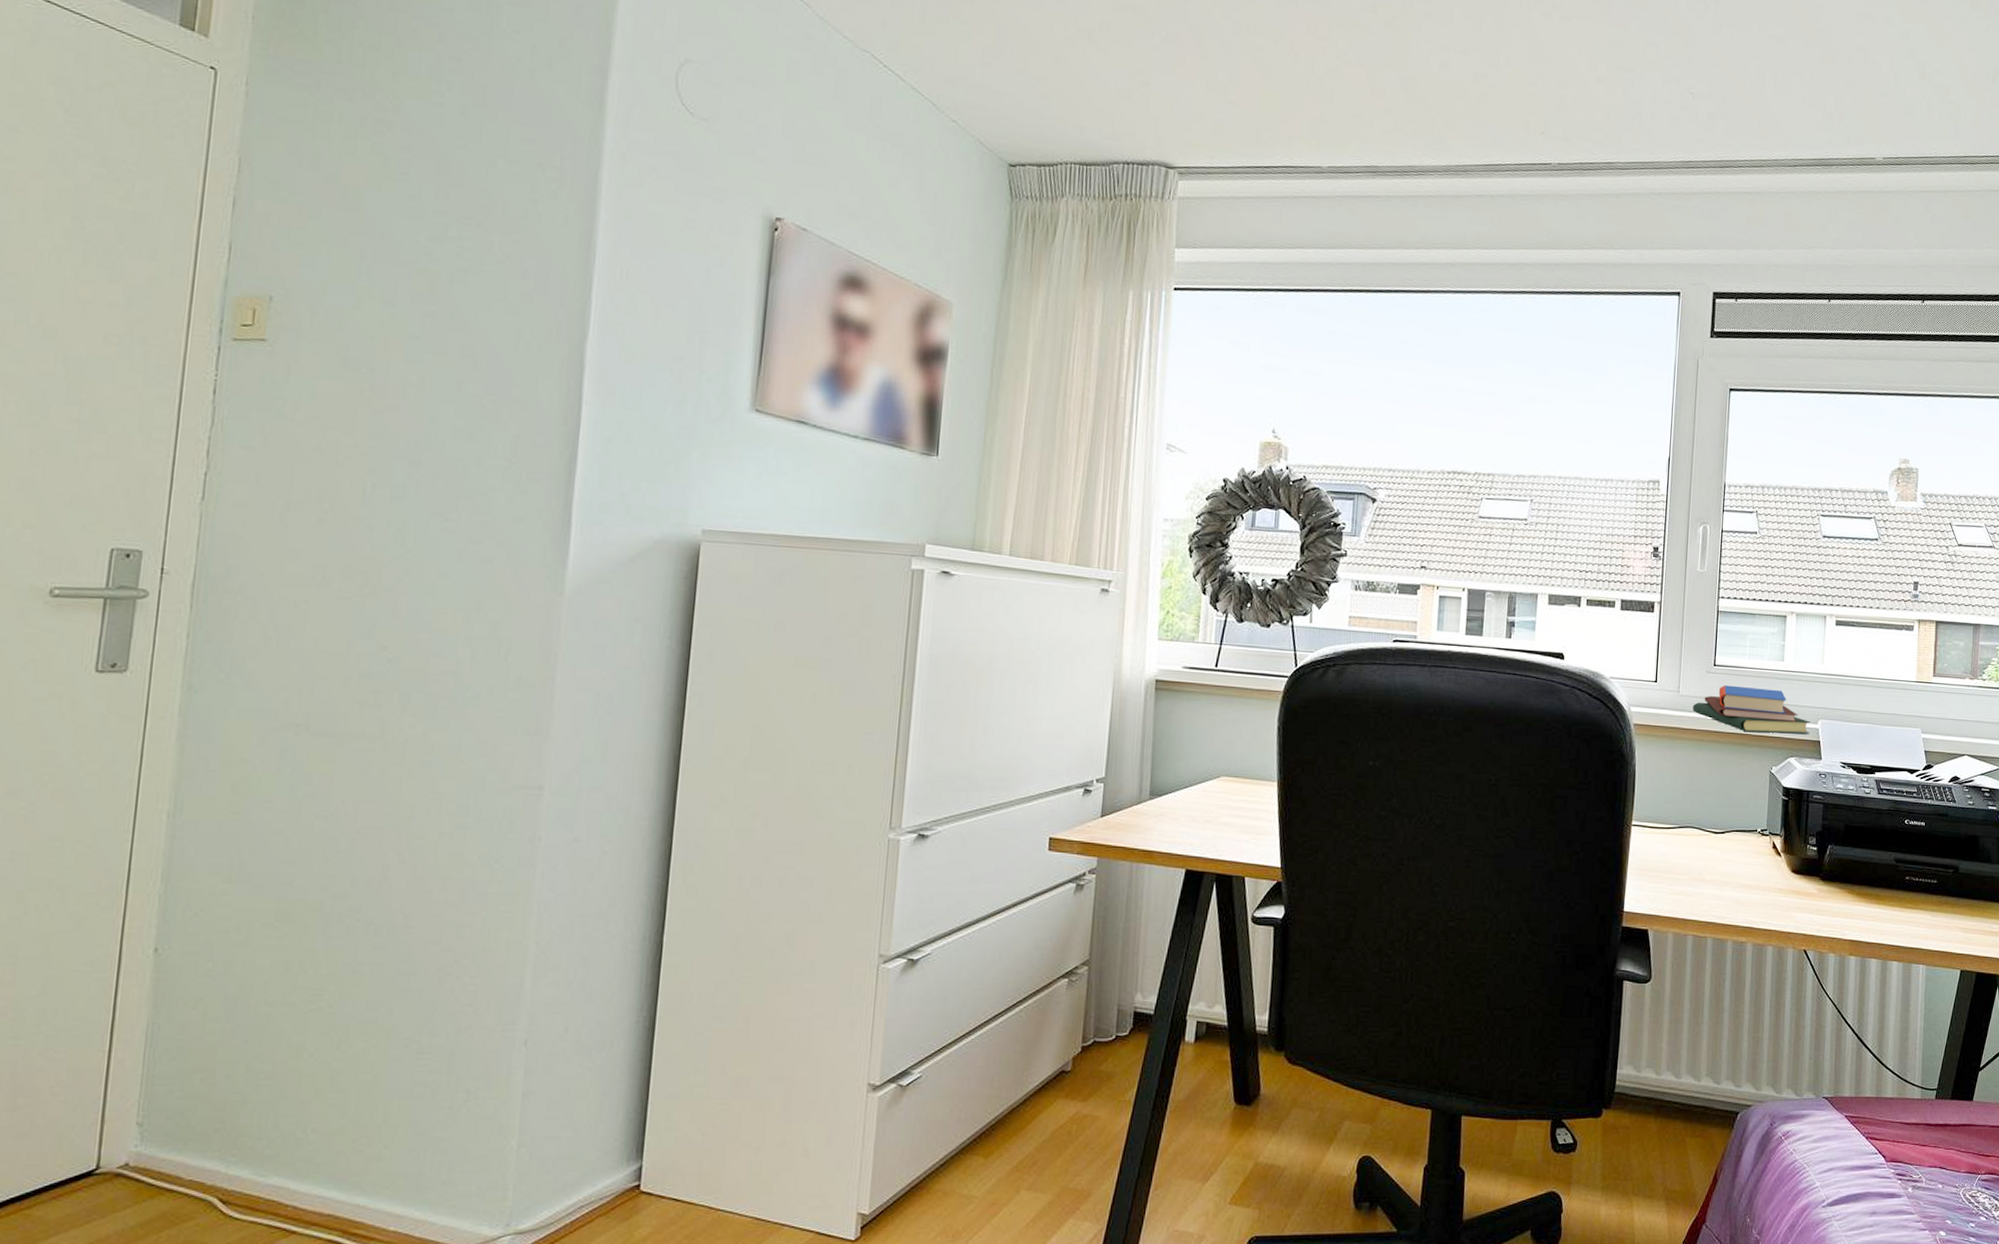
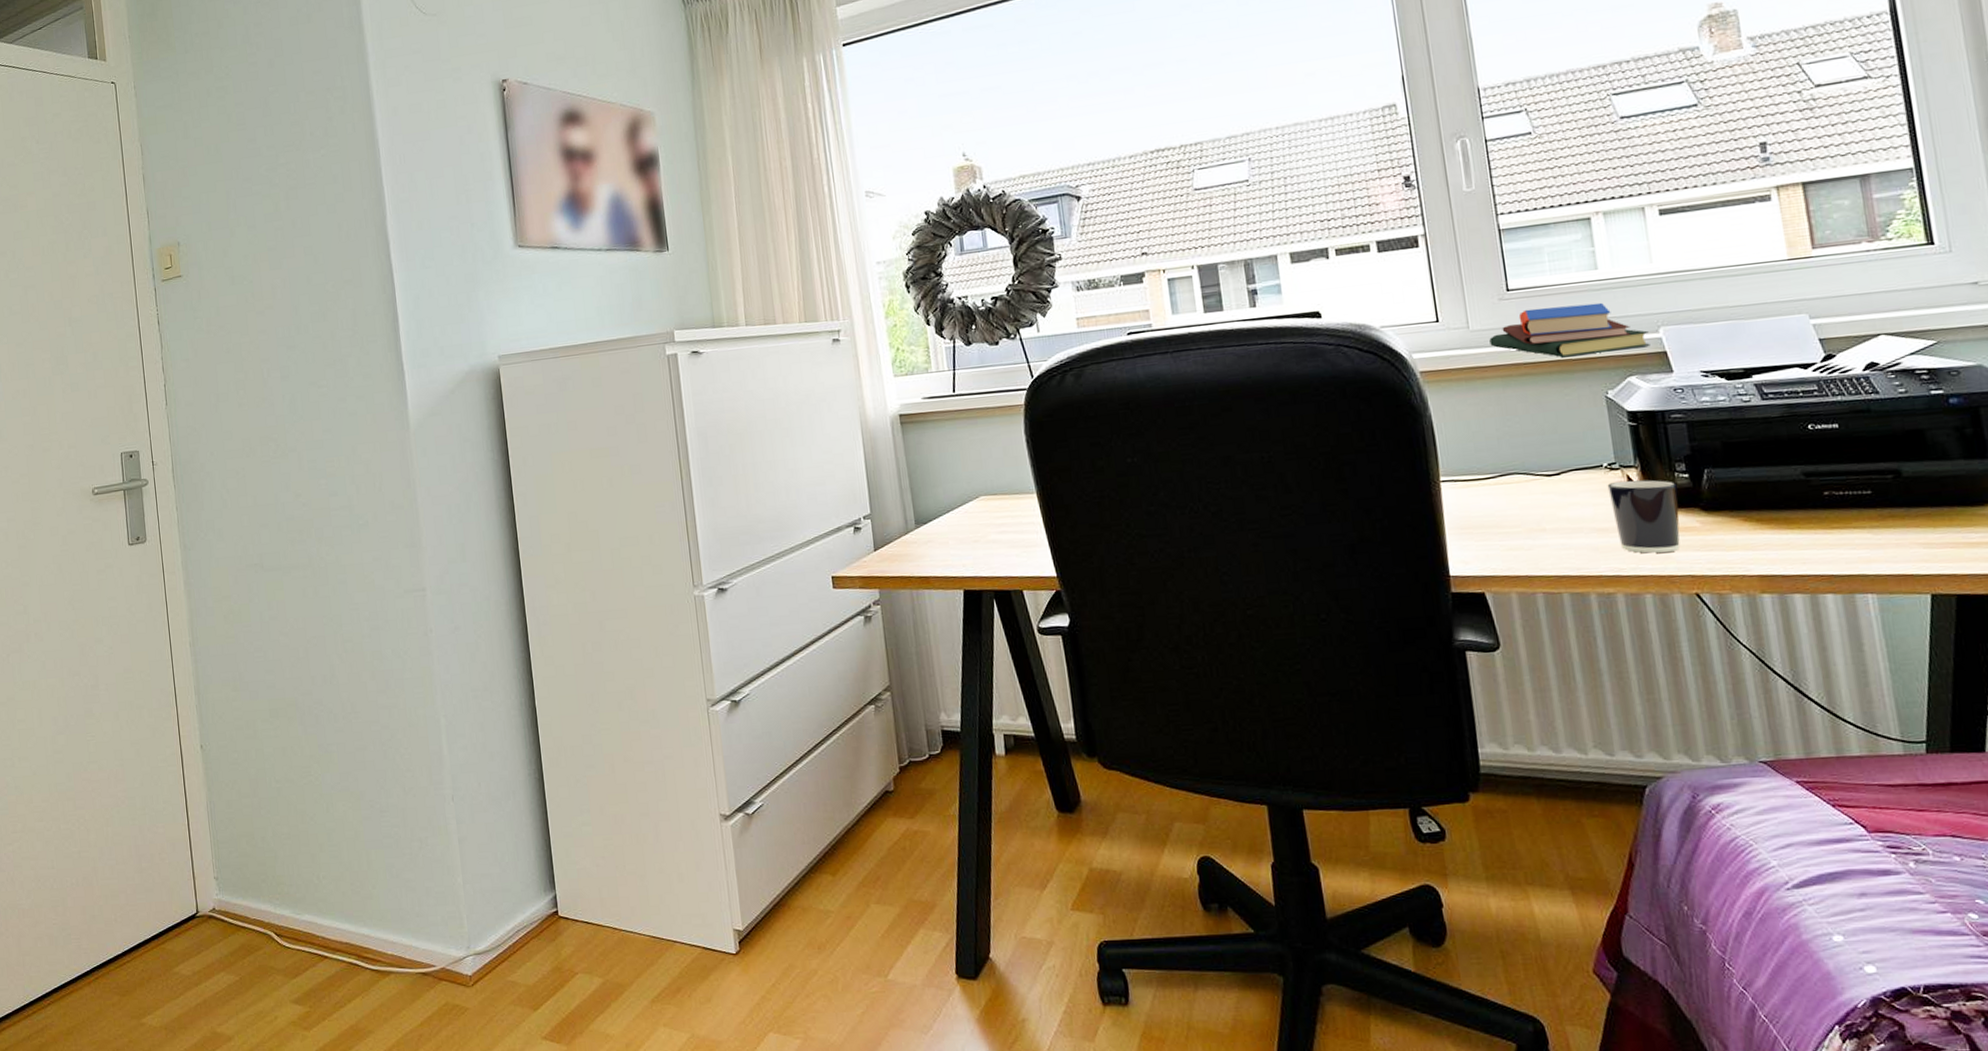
mug: none [1756,846,1808,912] -> present [1607,479,1680,553]

